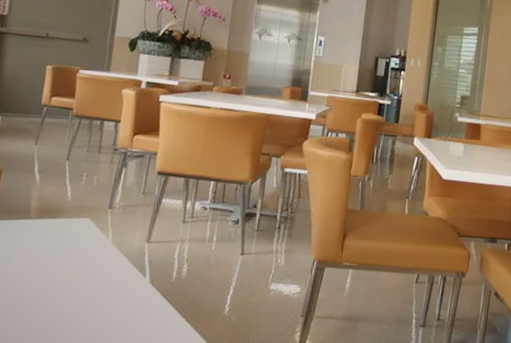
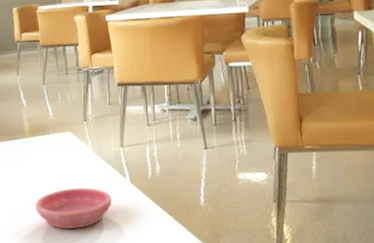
saucer: none [24,283,124,330] -> present [35,188,112,228]

